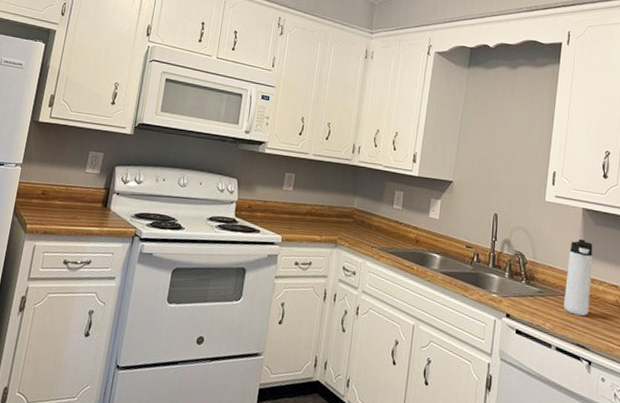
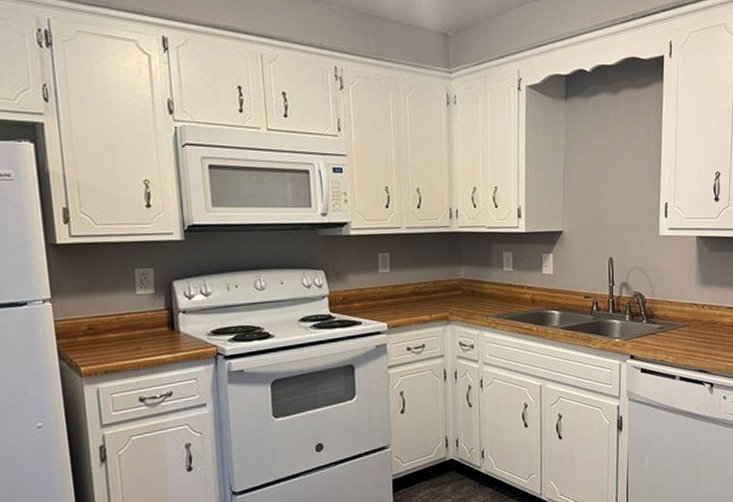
thermos bottle: present [563,238,593,316] -> none [684,267,709,343]

